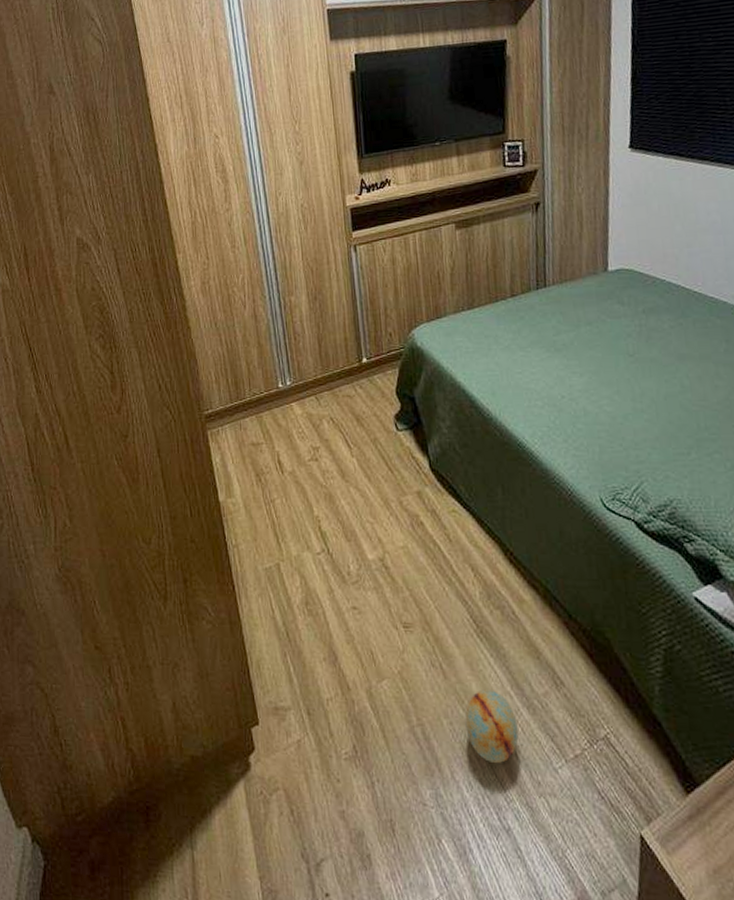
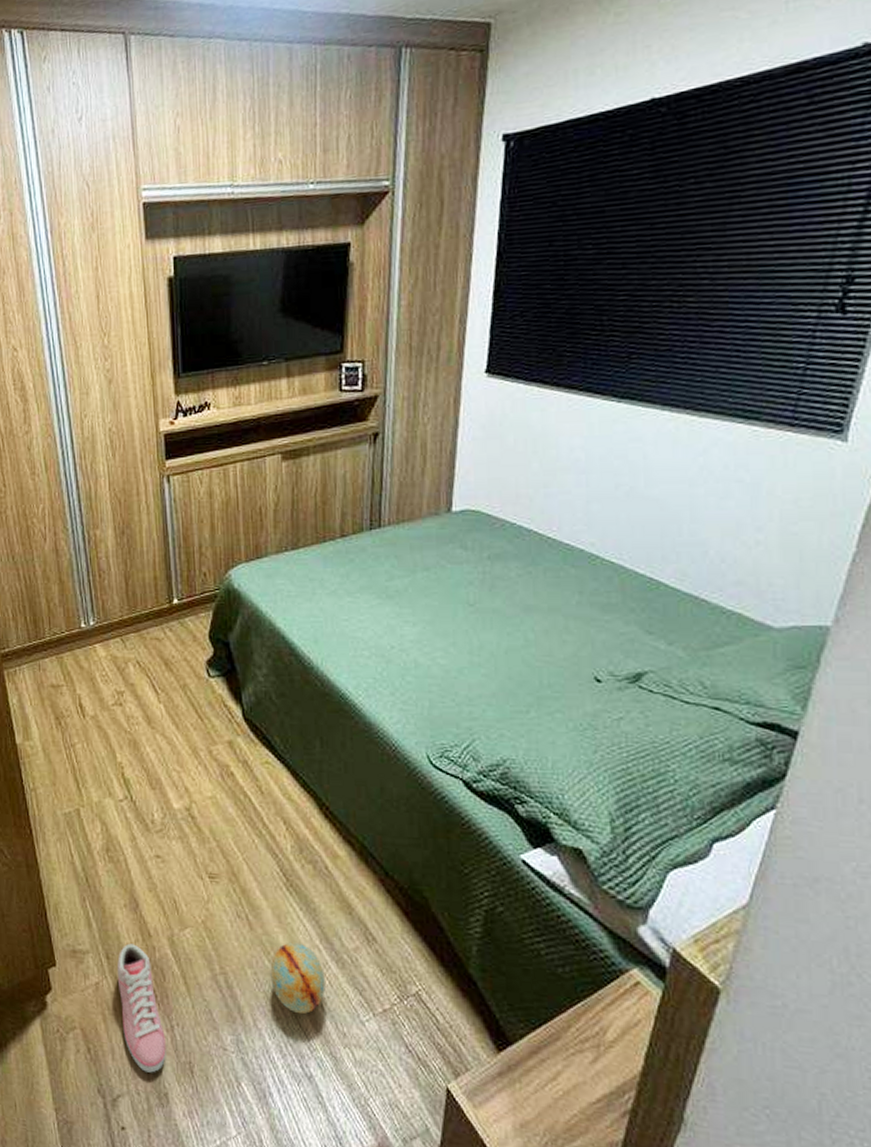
sneaker: none [317,698,368,833] -> present [116,943,166,1073]

